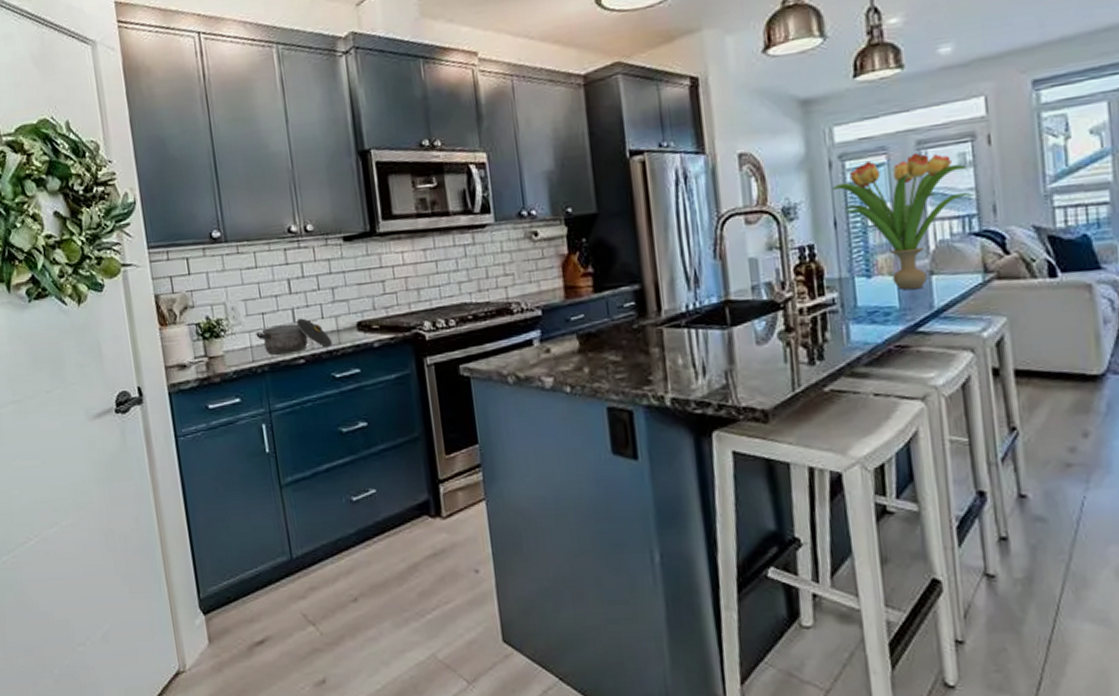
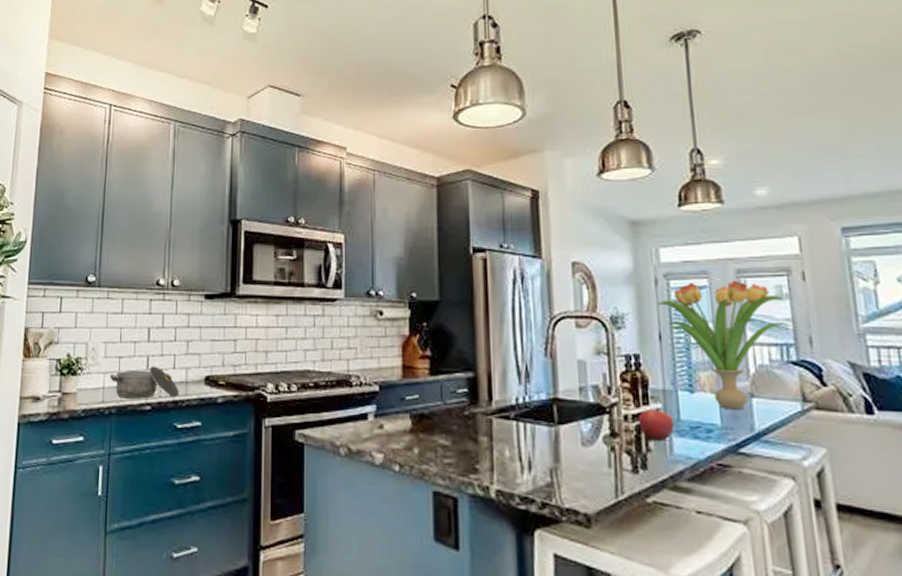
fruit: none [813,296,851,331] -> present [638,407,674,441]

